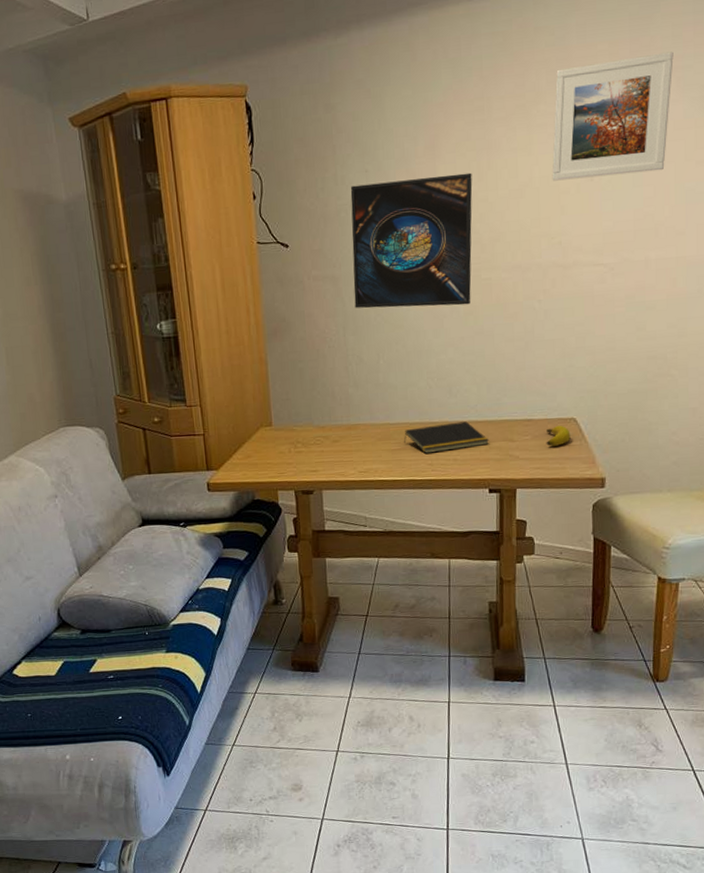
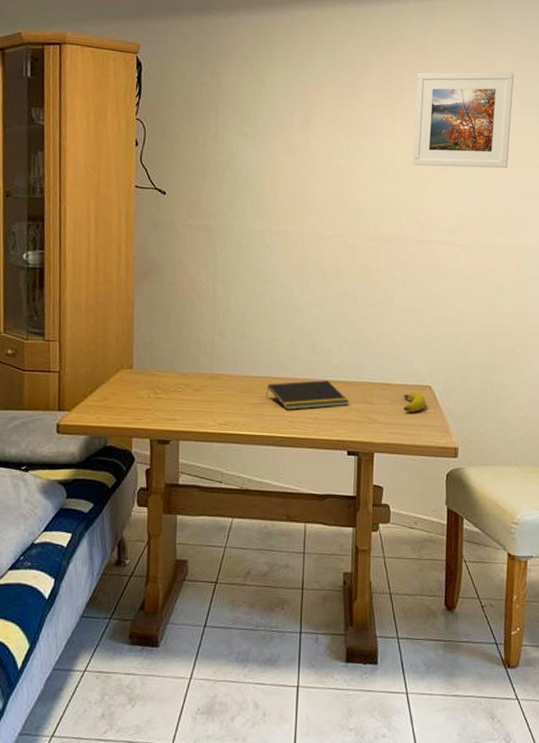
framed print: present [350,172,473,309] -> none [226,146,342,268]

